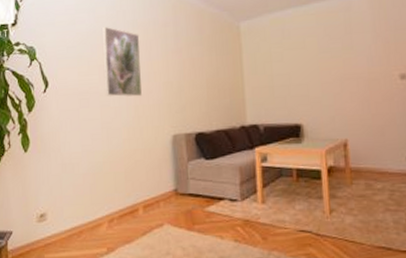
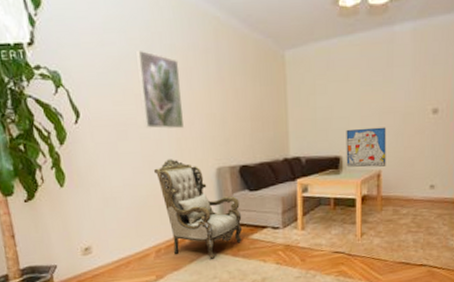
armchair: none [112,126,198,234] -> present [154,159,243,260]
wall art: none [305,93,353,136] -> present [346,127,386,167]

